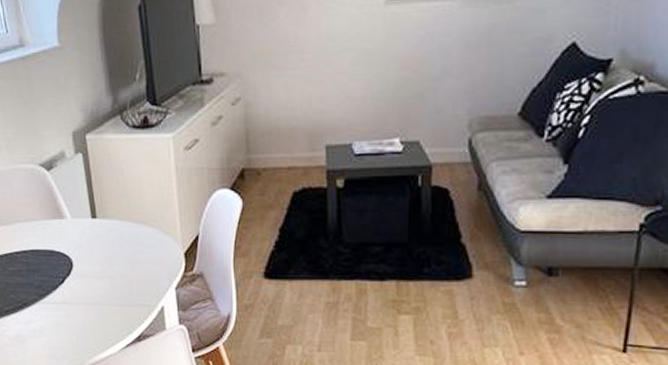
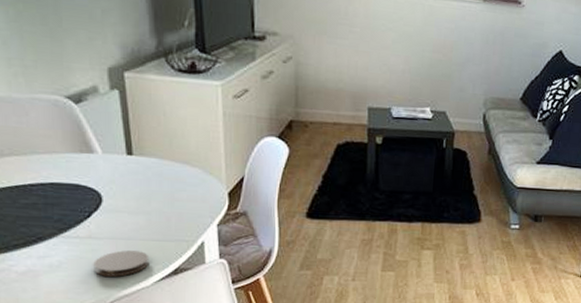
coaster: none [68,316,116,343] -> present [93,250,150,277]

